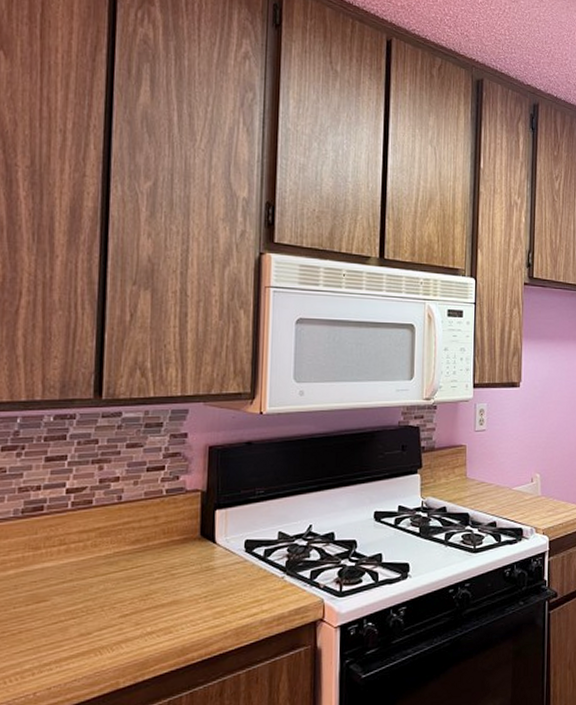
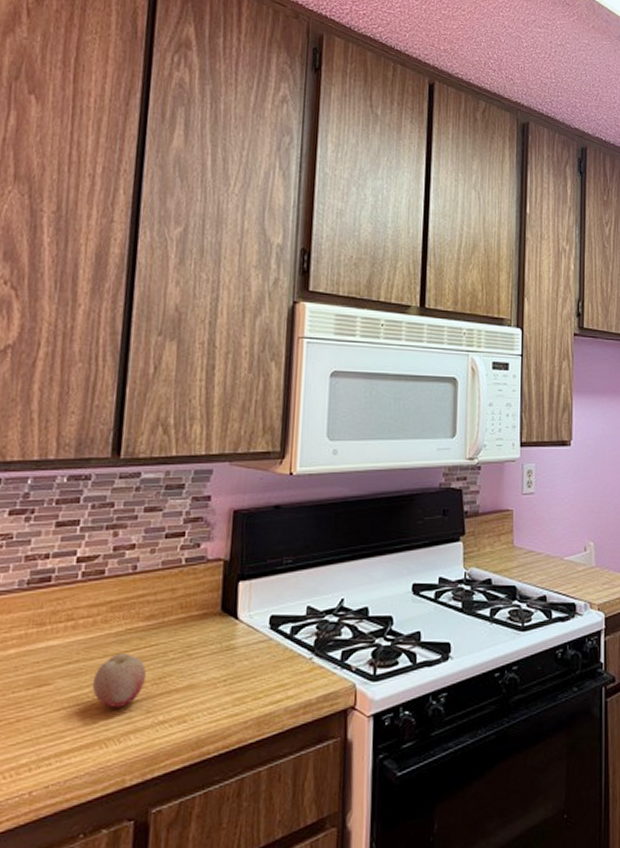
fruit: none [85,573,134,621] -> present [91,652,146,708]

